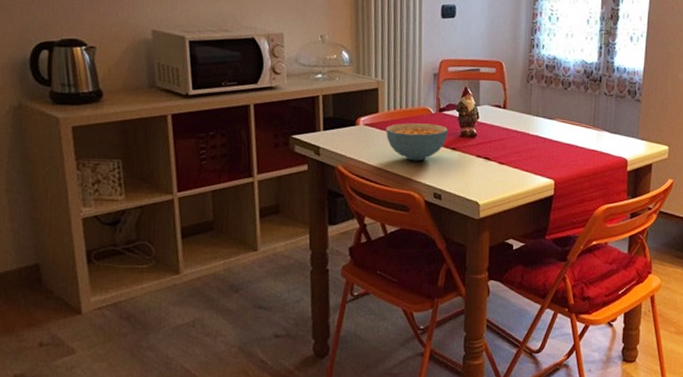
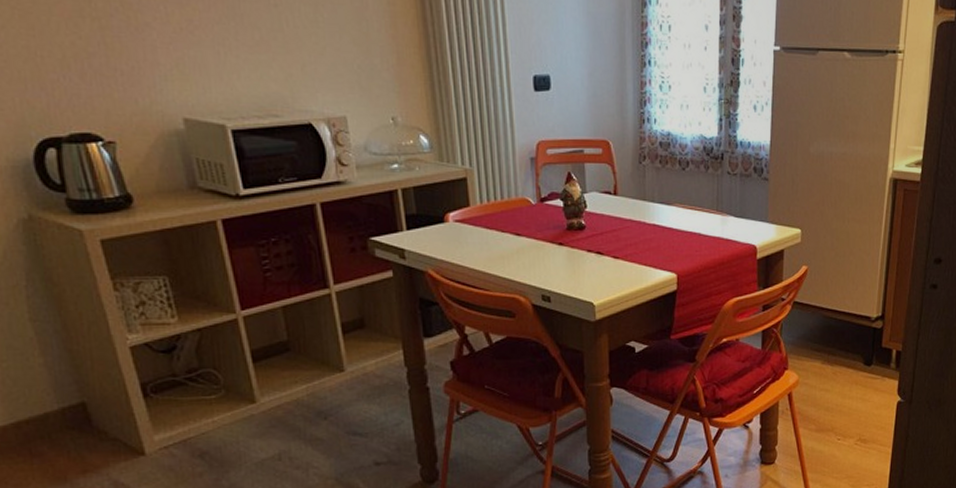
cereal bowl: present [386,123,448,161] -> none [480,216,552,260]

